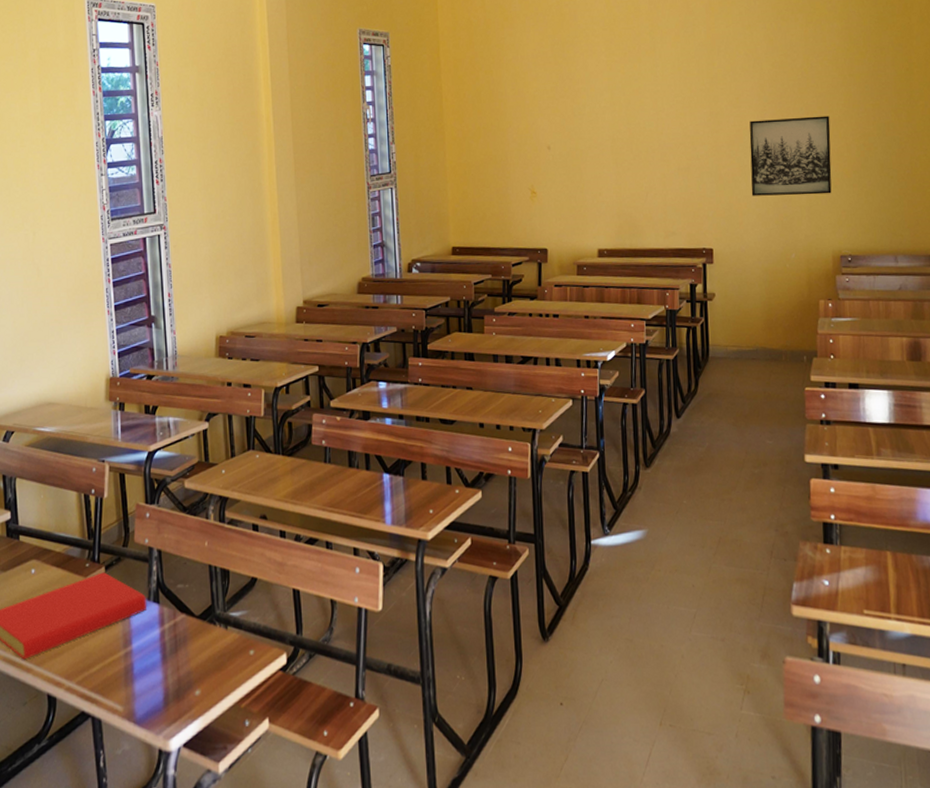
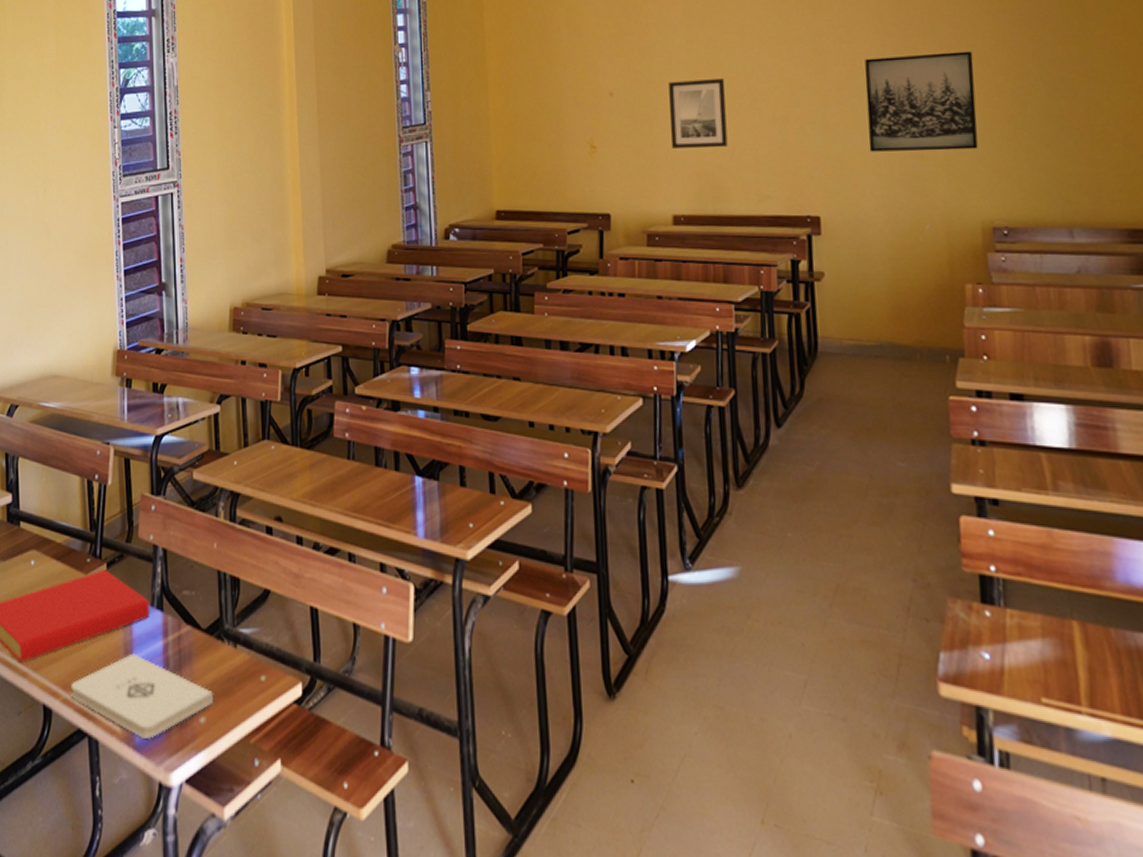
notepad: none [74,642,208,715] -> present [71,653,214,740]
wall art: none [596,136,642,194] -> present [668,79,728,149]

